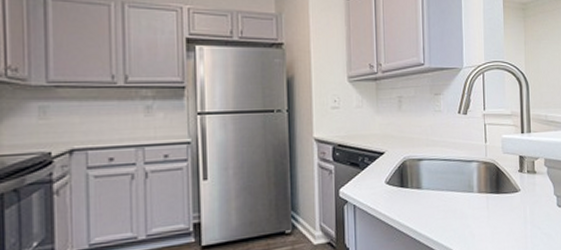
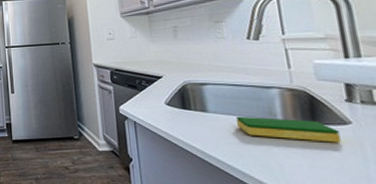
dish sponge: none [444,190,513,210] -> present [236,116,341,143]

